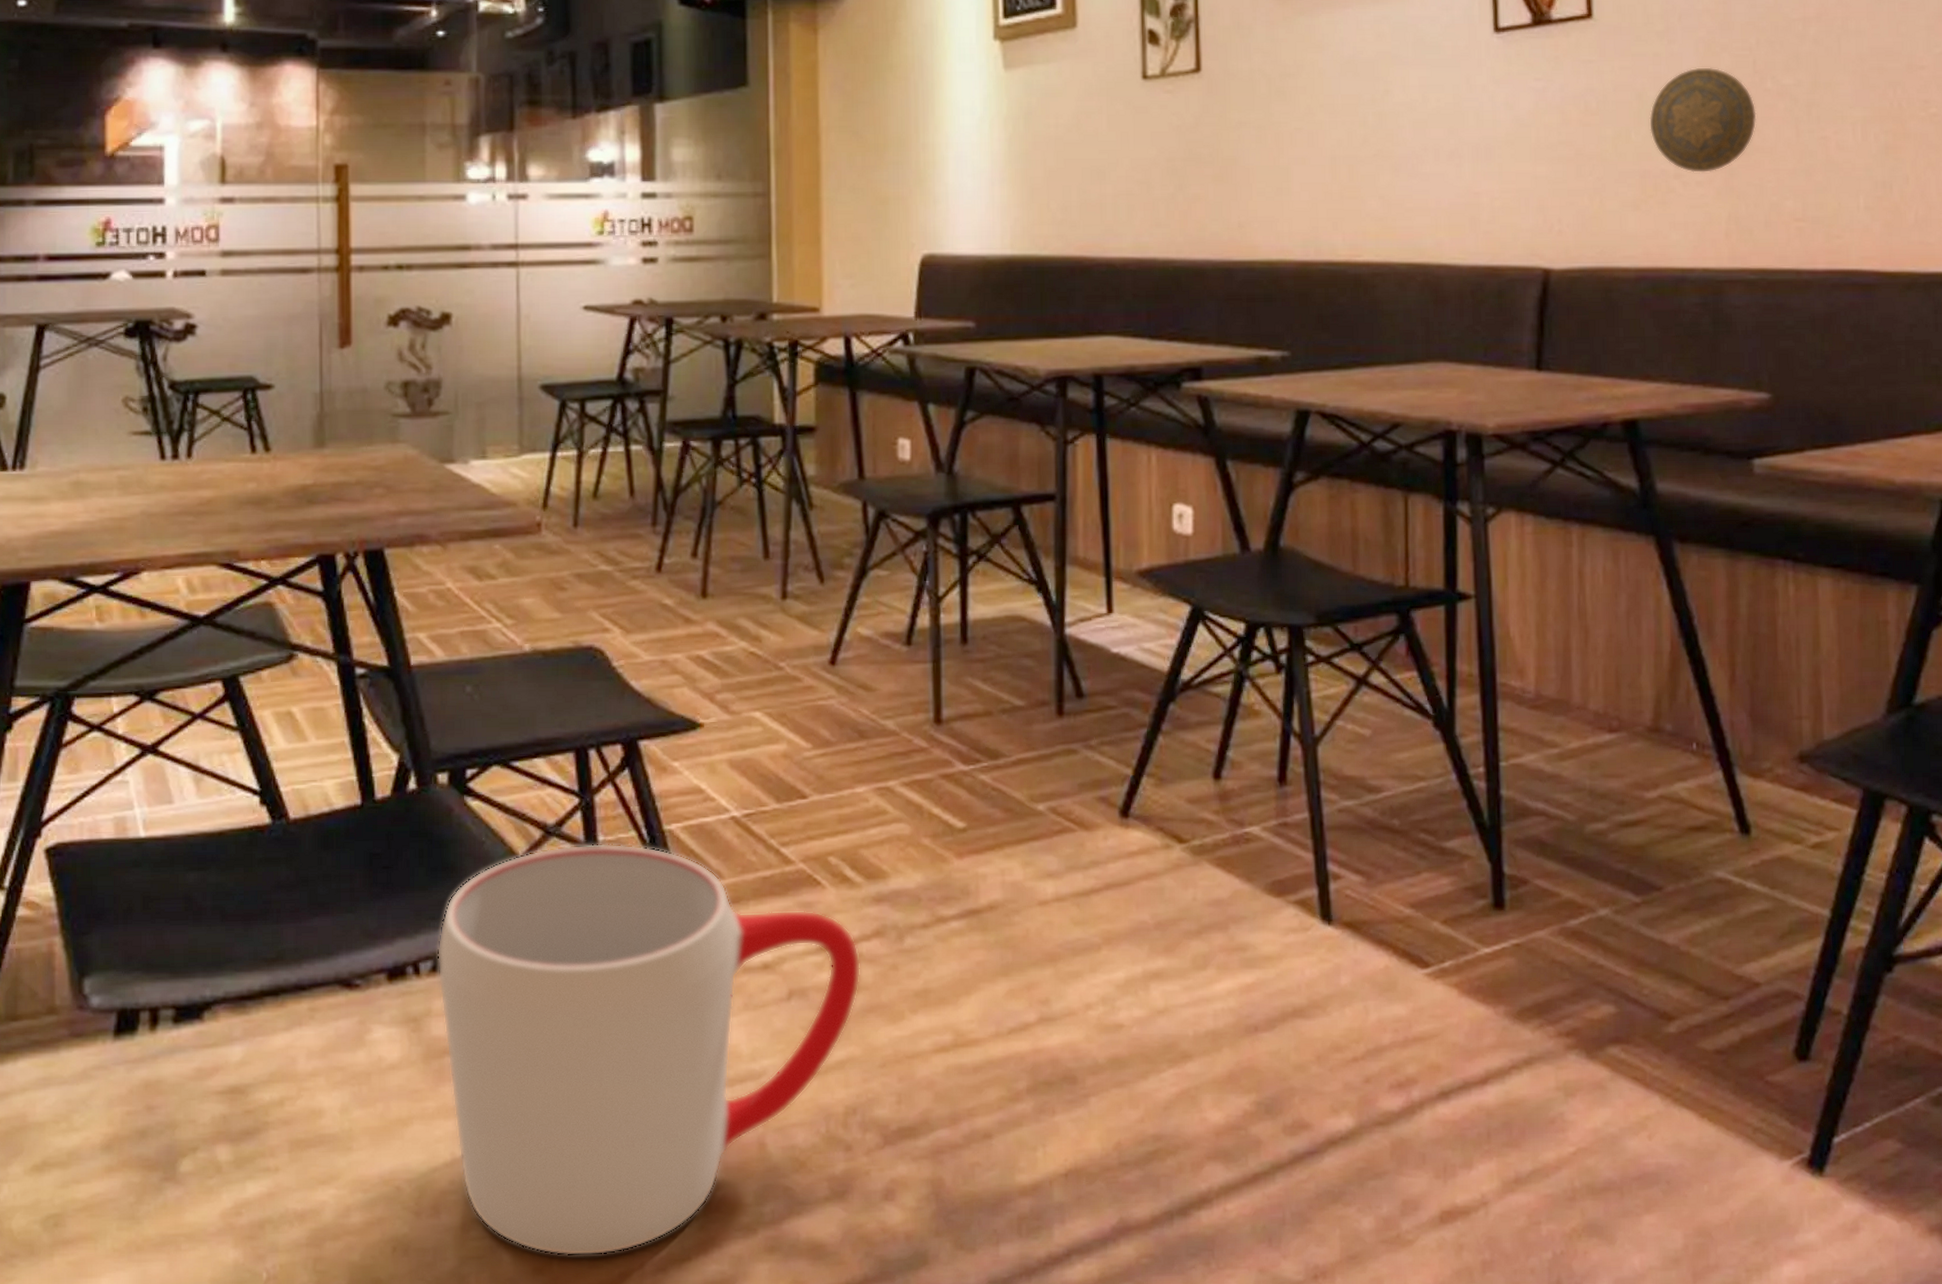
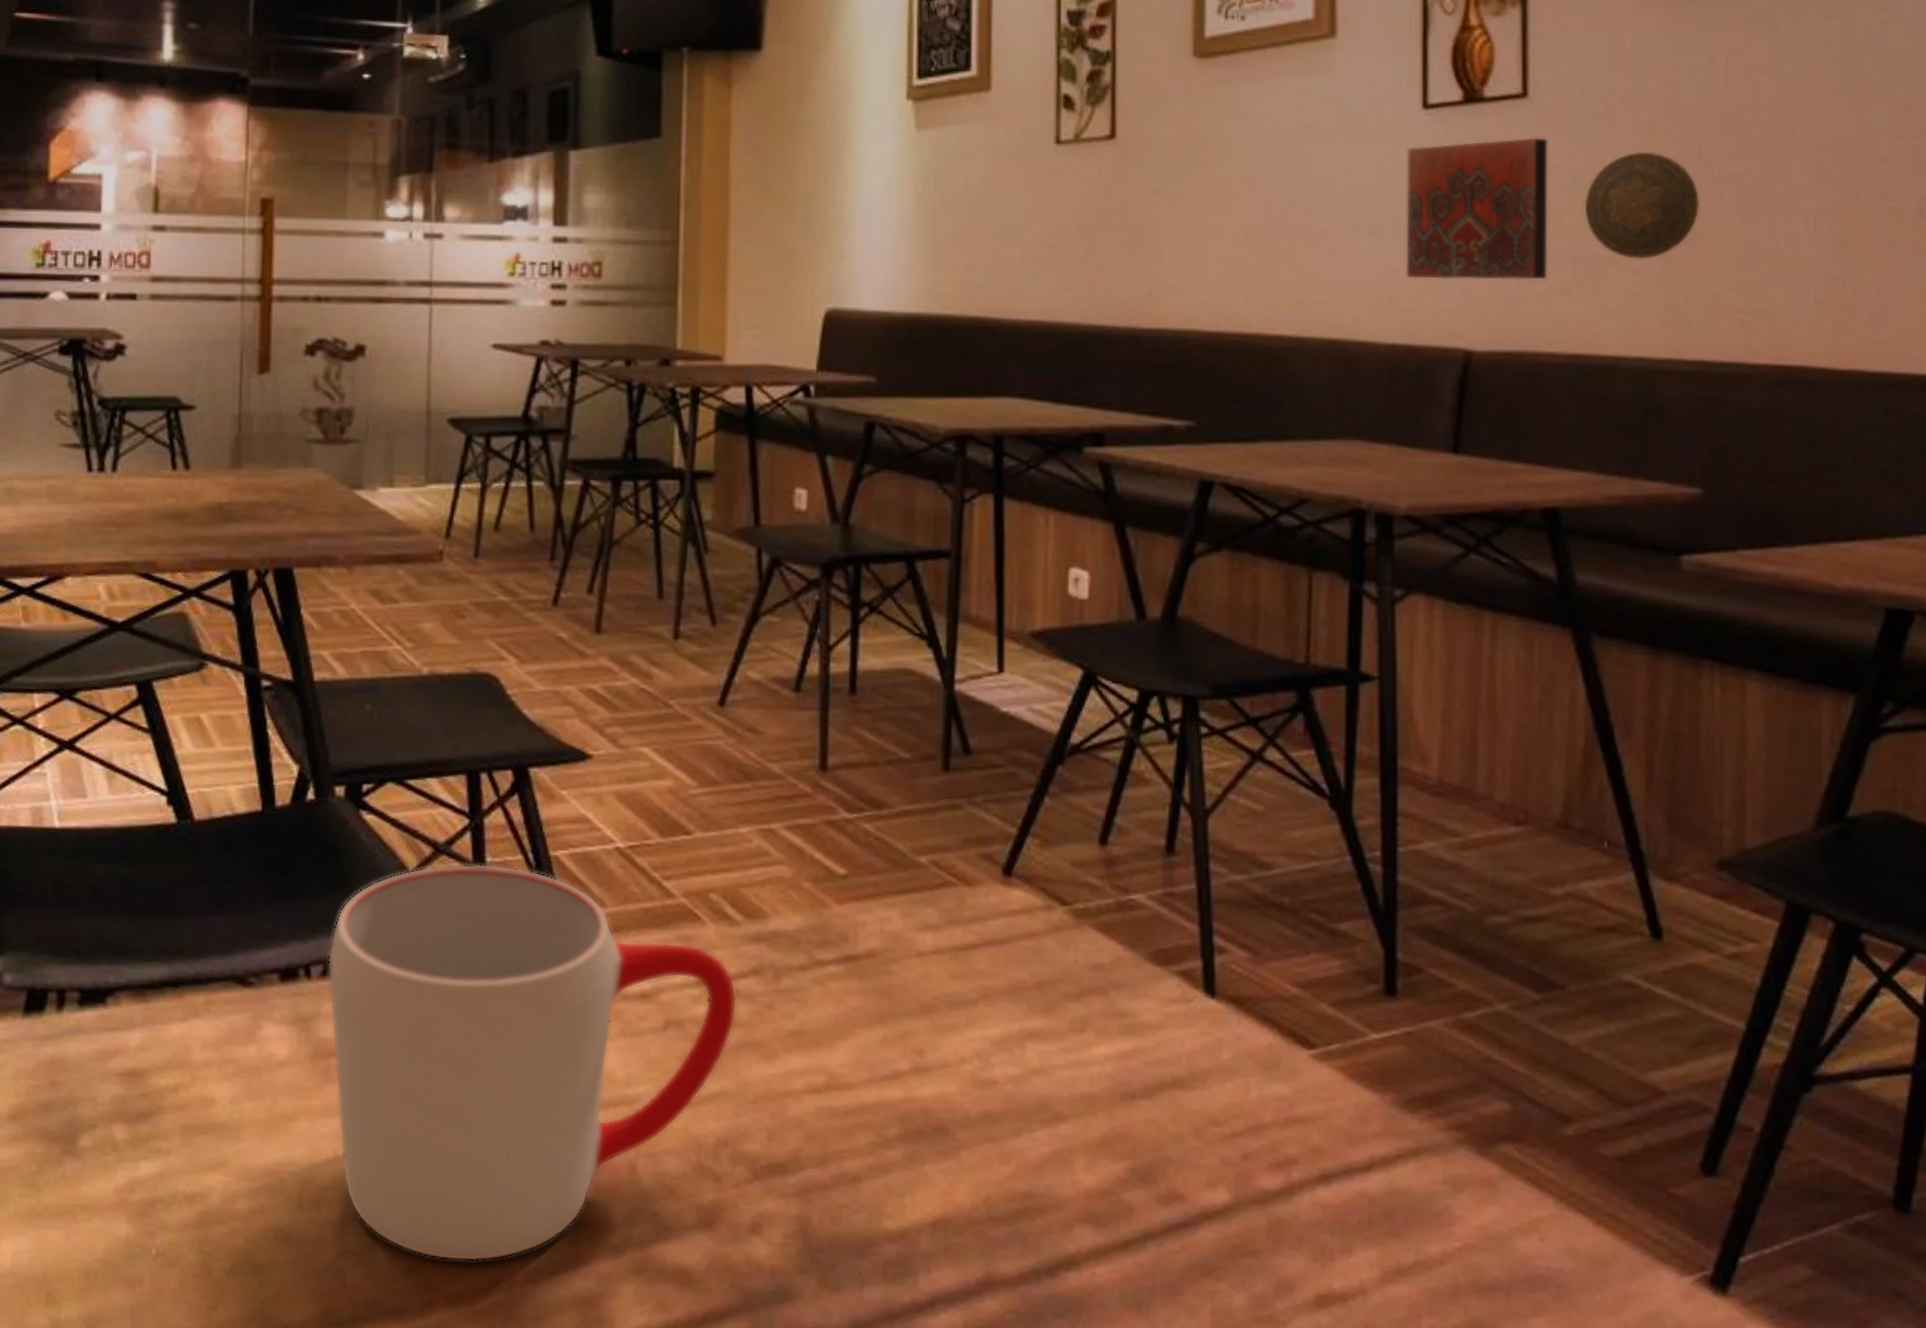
decorative tile: none [1481,57,1618,200] -> present [1406,137,1548,280]

